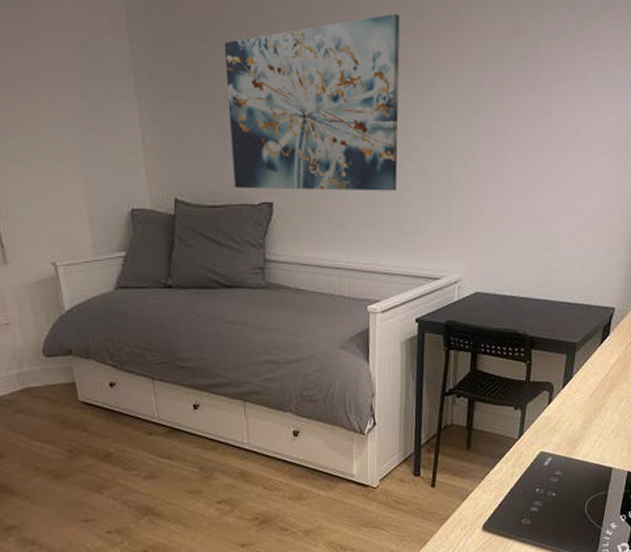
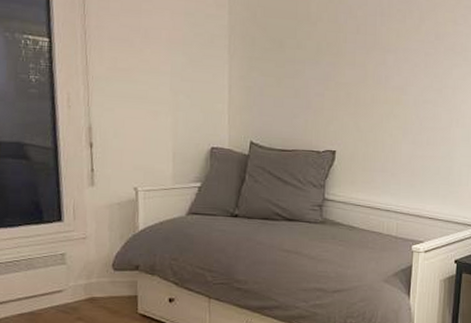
wall art: present [223,14,400,191] -> none [304,9,456,149]

